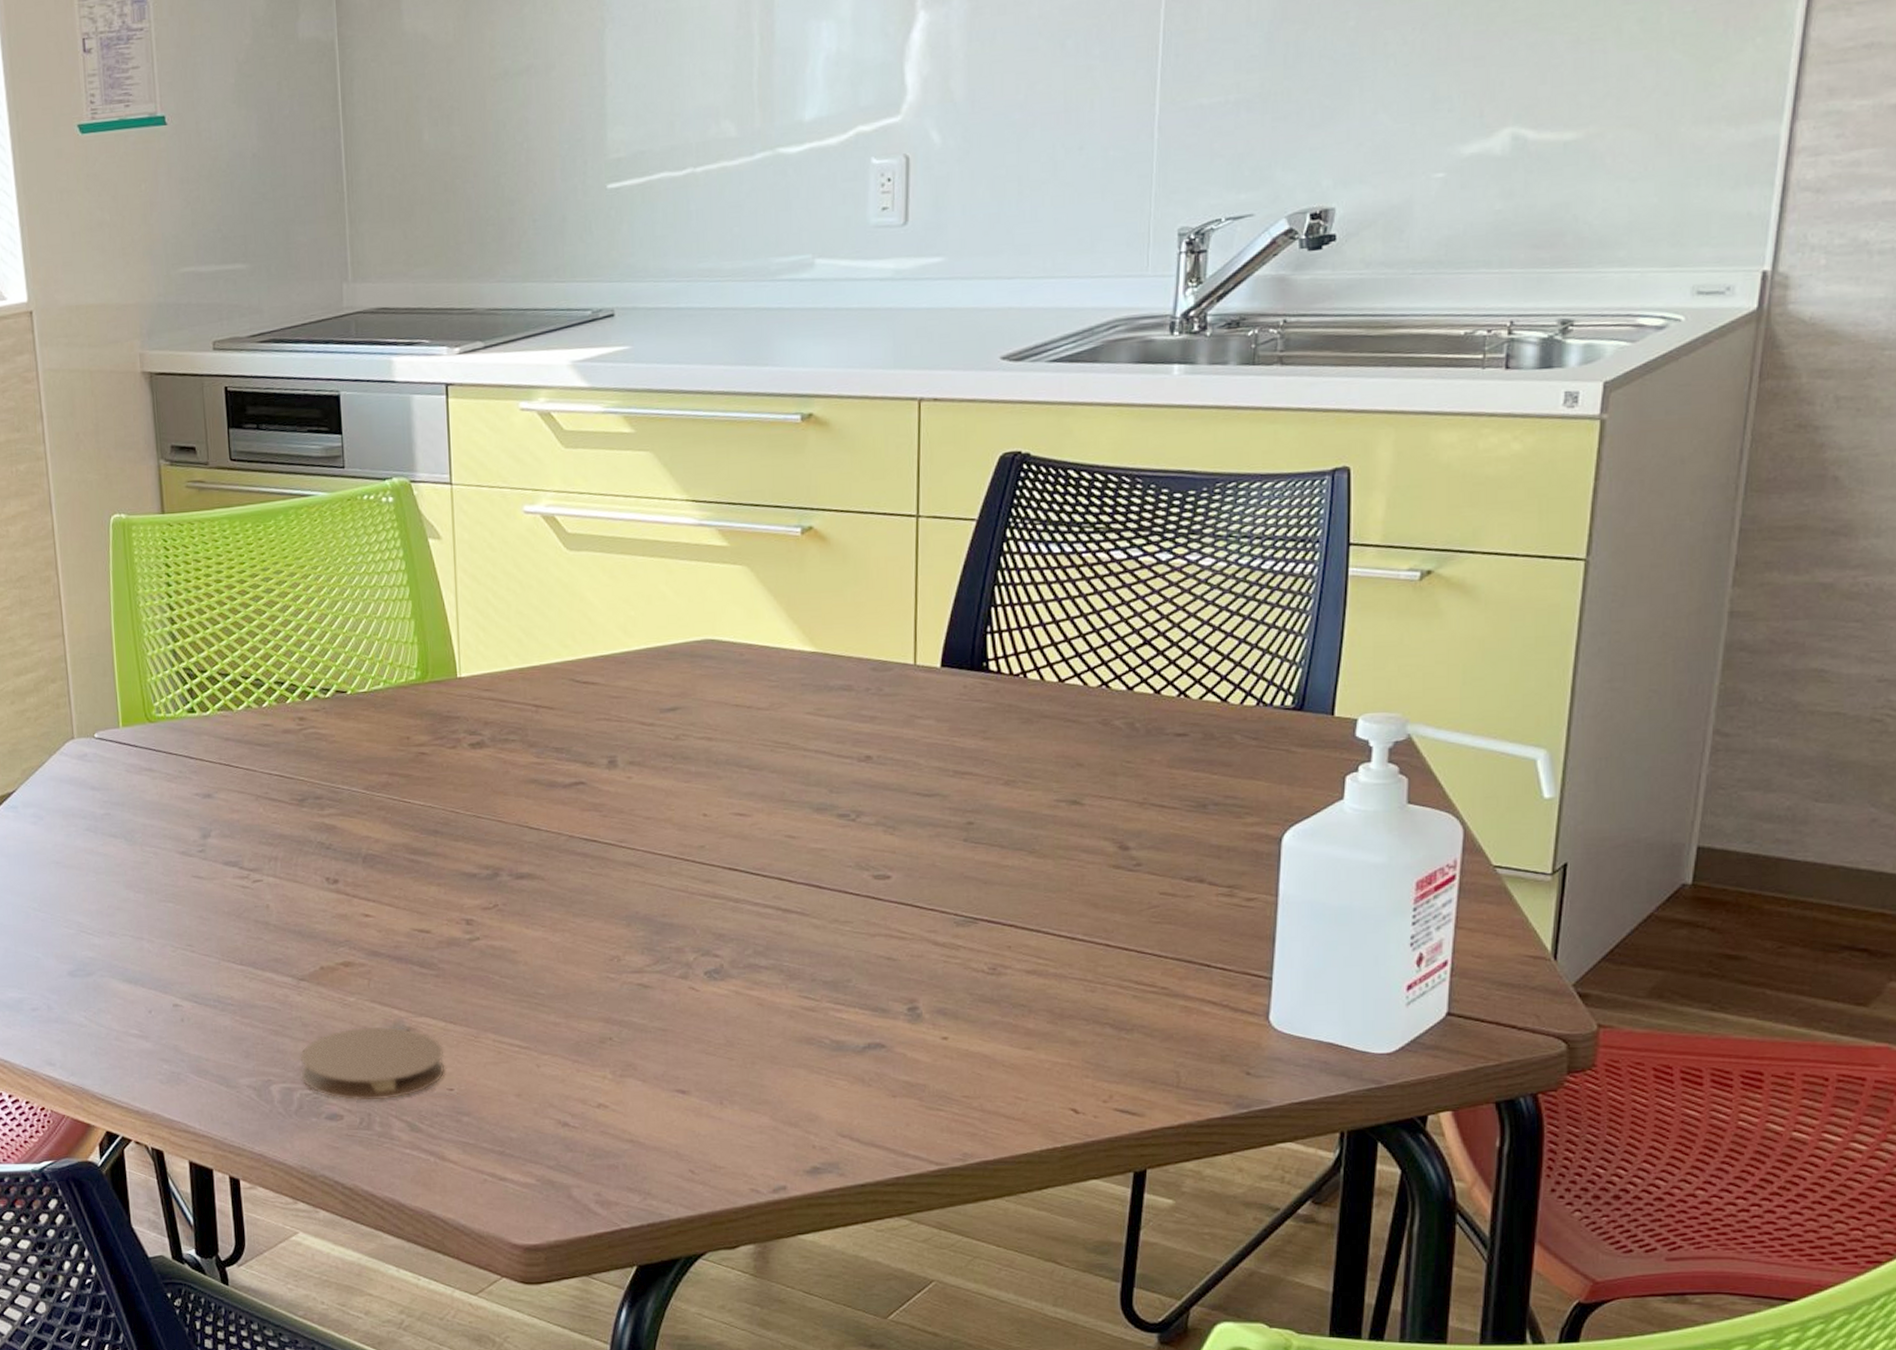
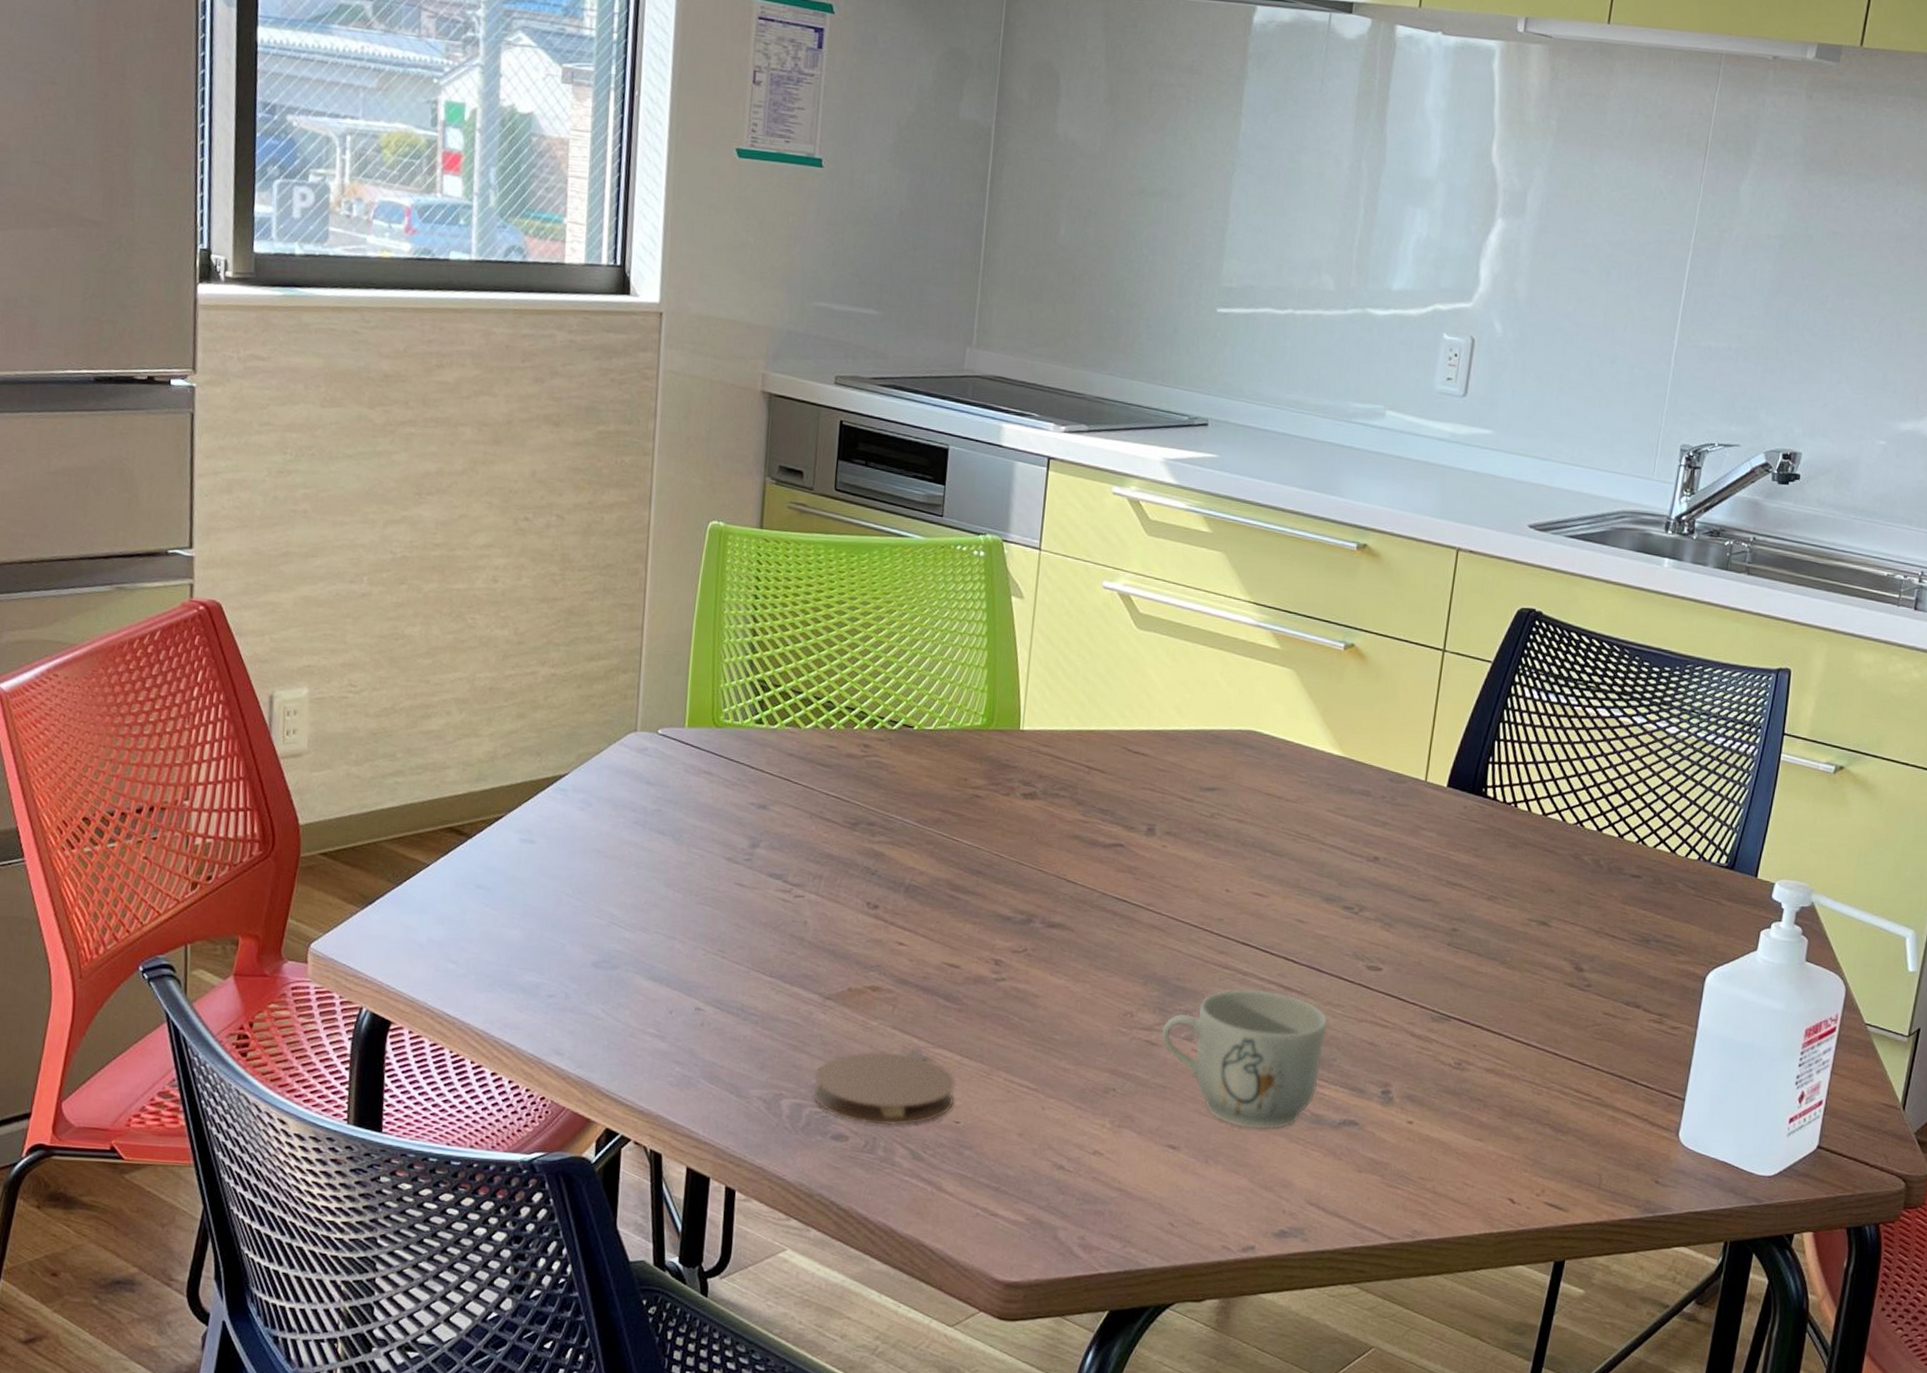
mug: none [653,915,836,1063] -> present [1161,989,1328,1130]

